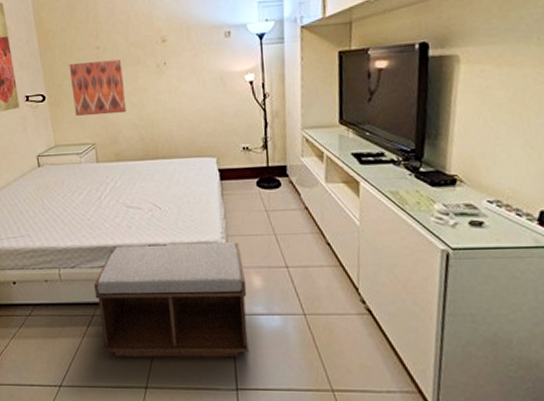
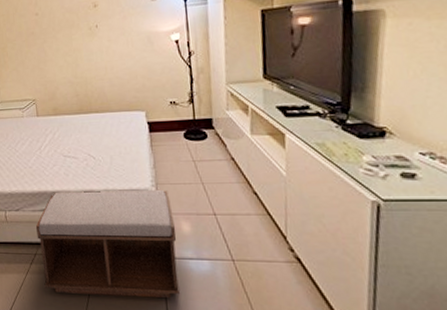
wall art: present [69,59,127,116] -> none [12,24,63,75]

